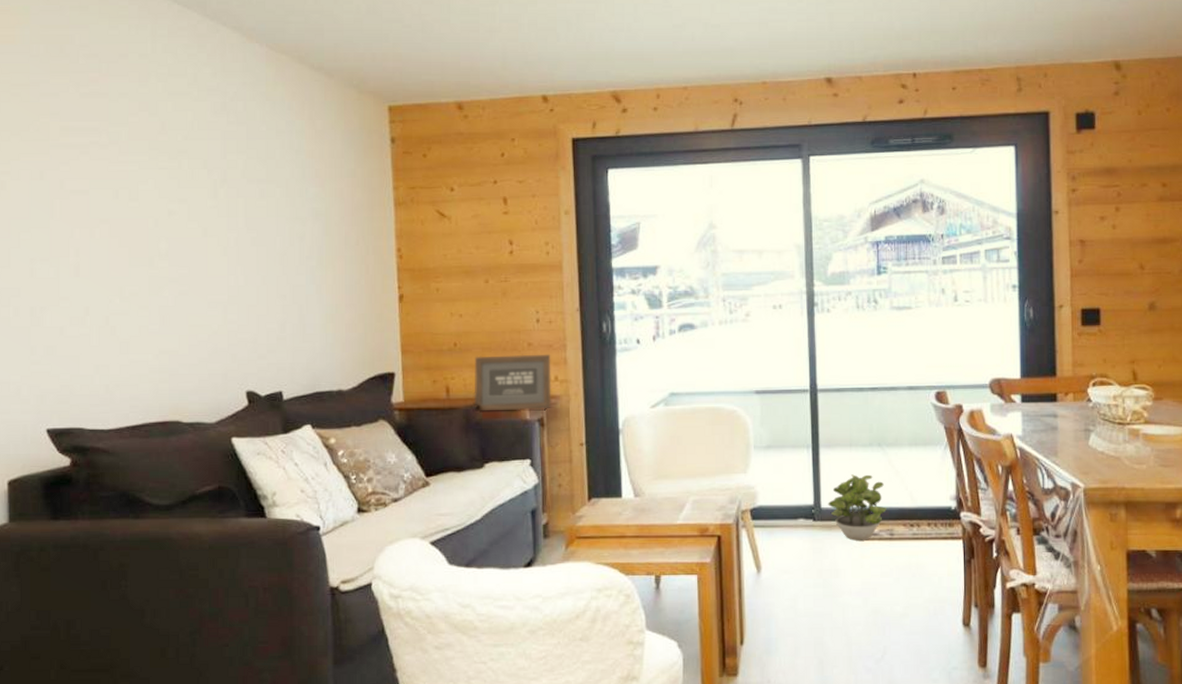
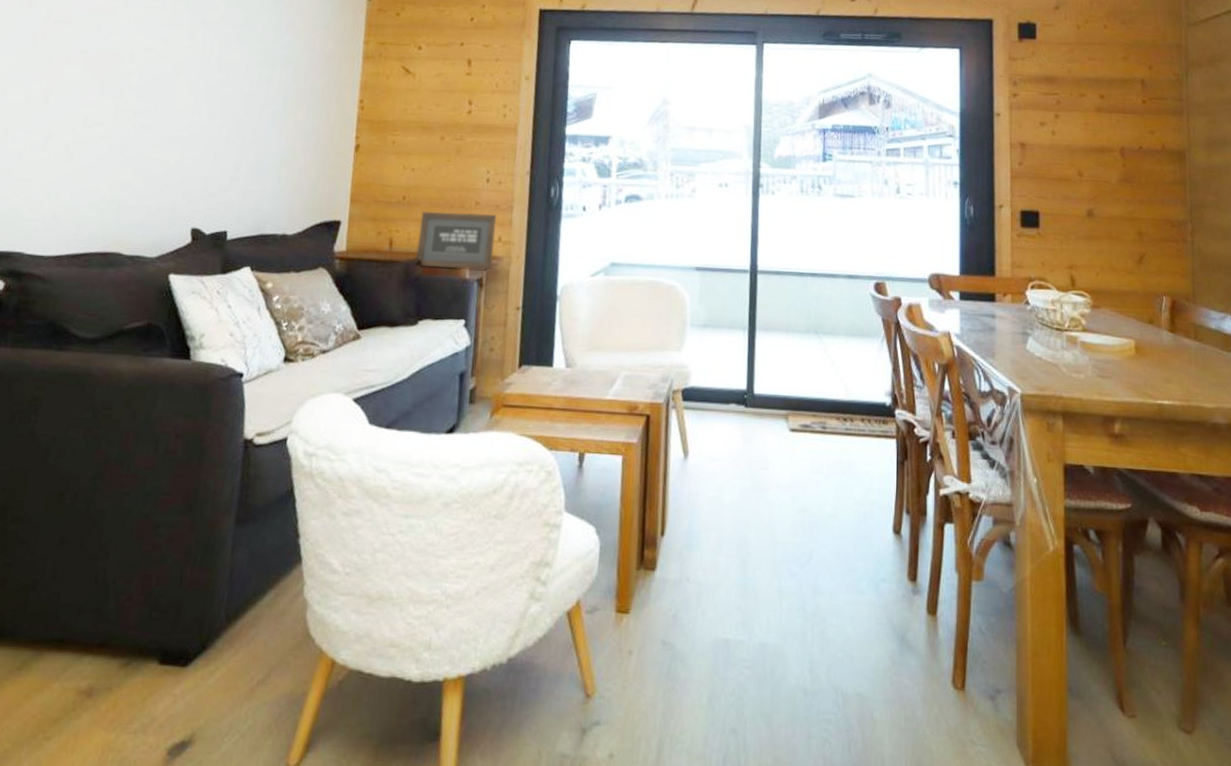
potted plant: present [828,474,887,541] -> none [761,361,820,432]

